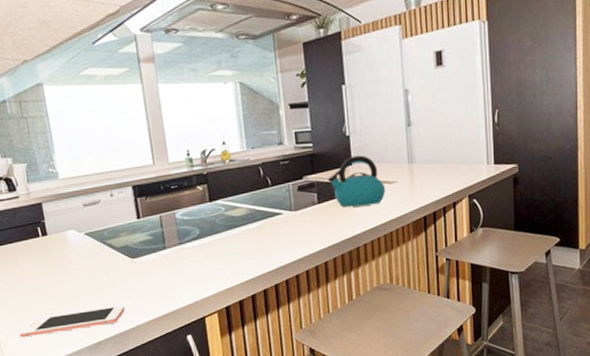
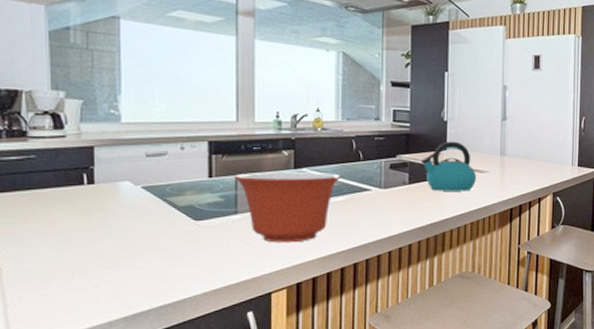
cell phone: present [19,305,125,338] -> none [35,272,178,302]
mixing bowl: none [159,201,253,272] -> present [235,172,340,243]

